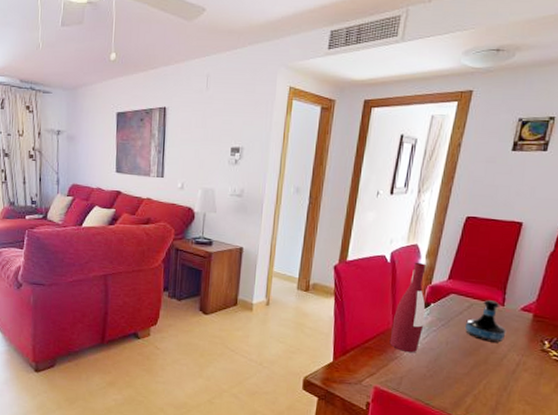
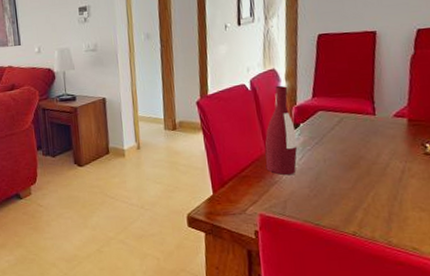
tequila bottle: present [464,300,507,343] -> none [339,111,384,153]

